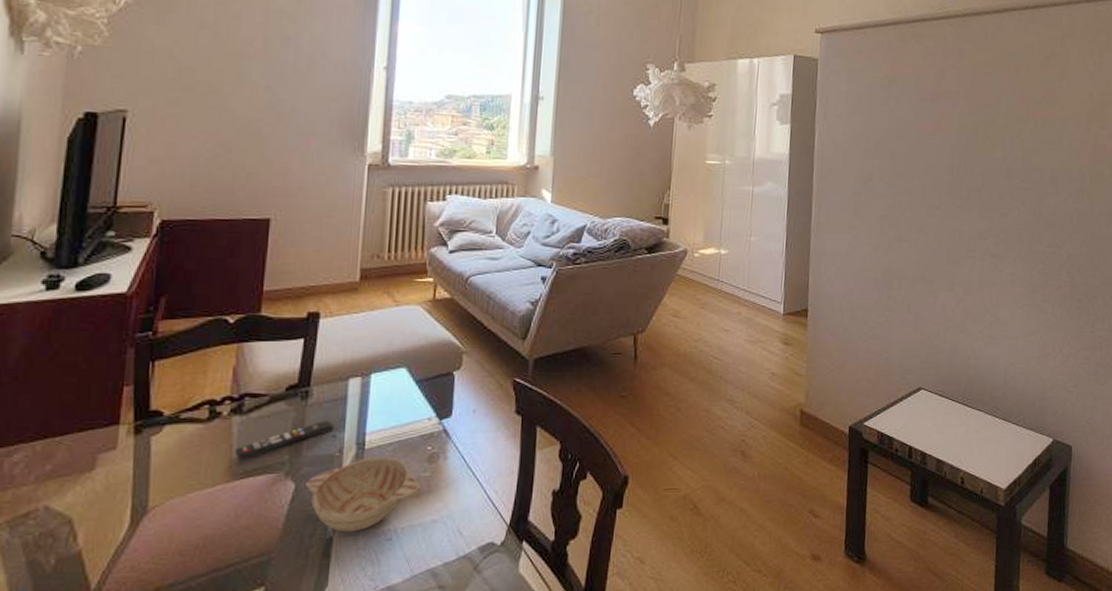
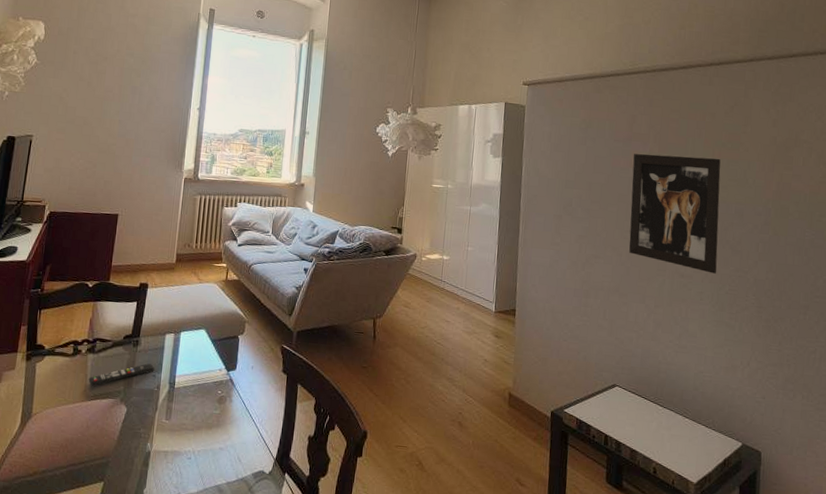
decorative bowl: present [306,456,421,533] -> none [134,394,213,450]
wall art: none [936,115,1035,251] -> present [629,154,721,274]

